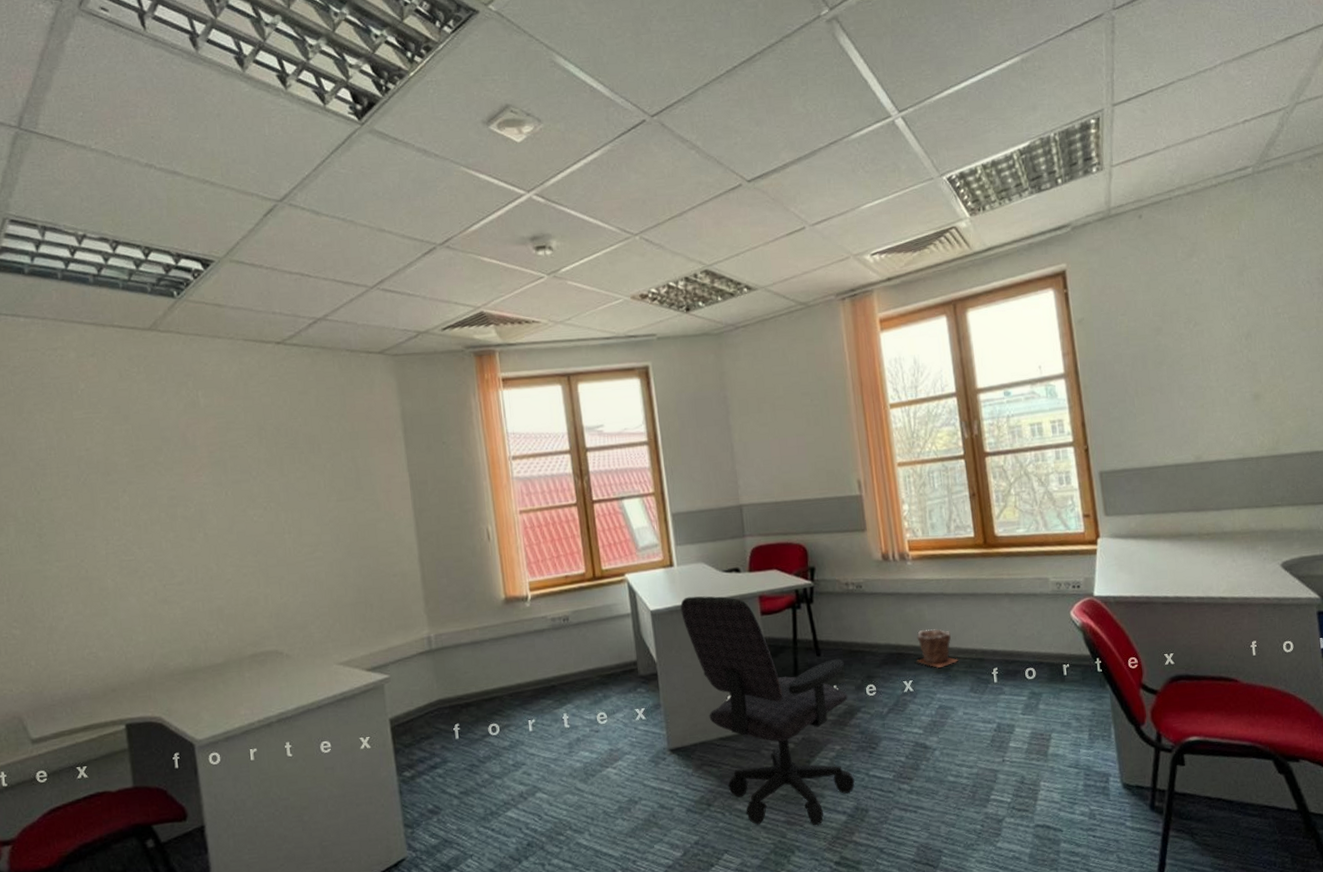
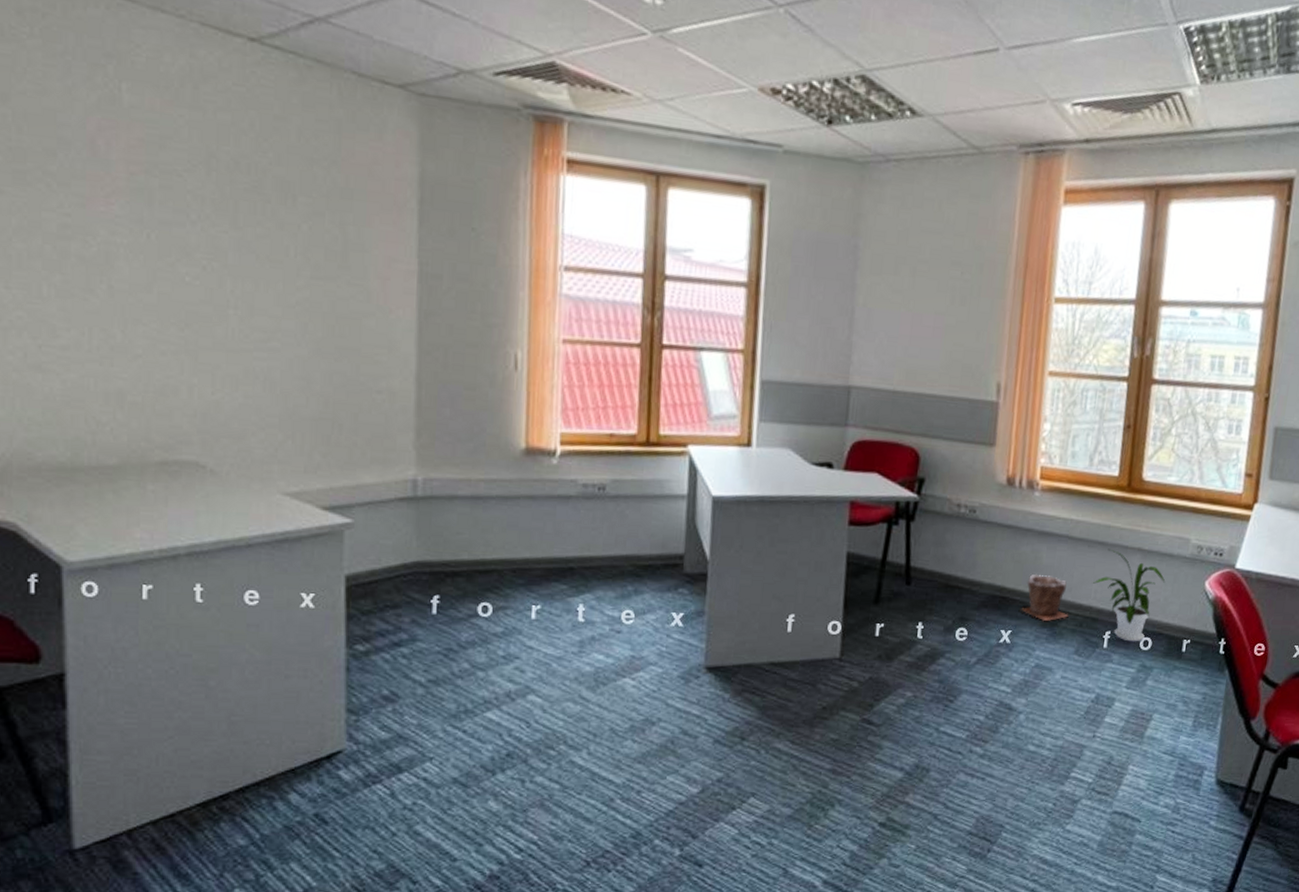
office chair: present [680,596,855,826] -> none [750,487,936,780]
house plant: none [973,598,1035,674] -> present [1093,548,1166,642]

